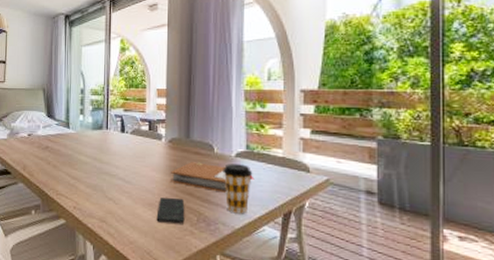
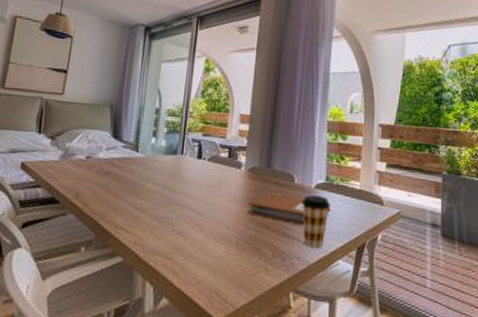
smartphone: present [156,198,185,224] -> none [228,231,261,260]

